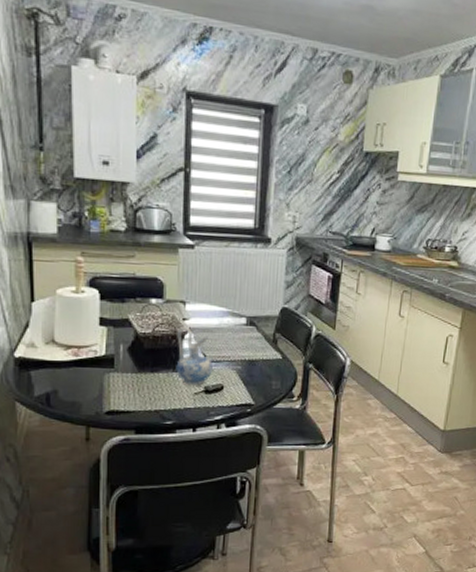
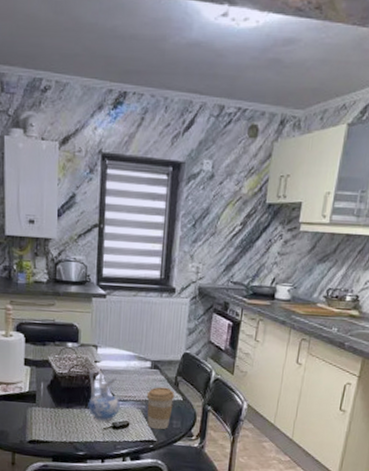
coffee cup: none [242,345,274,392] -> present [146,387,175,430]

